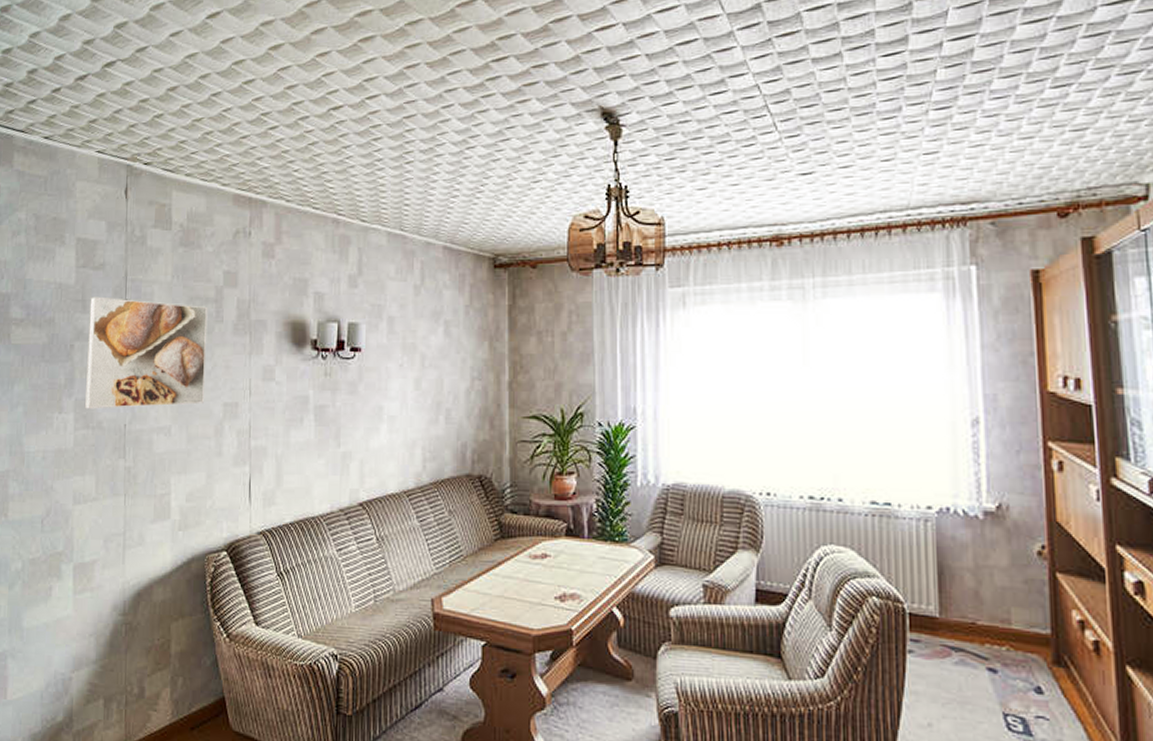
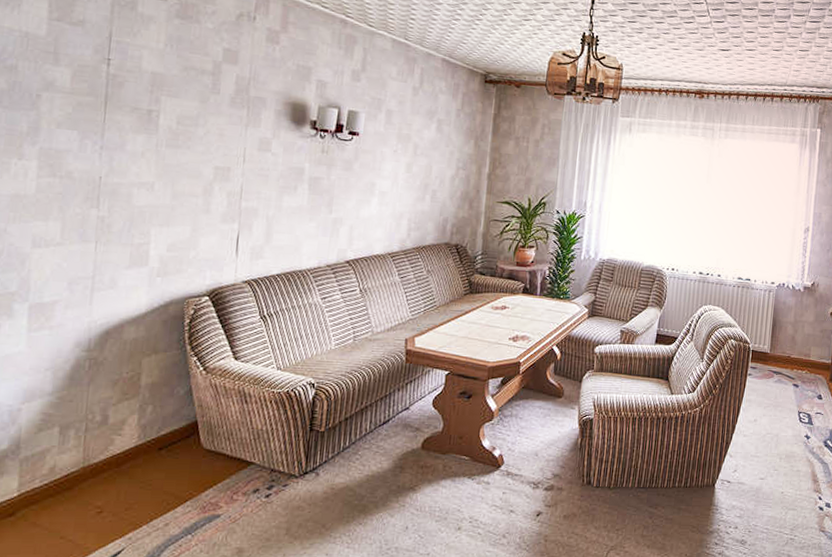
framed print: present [84,296,208,409] -> none [51,51,204,166]

